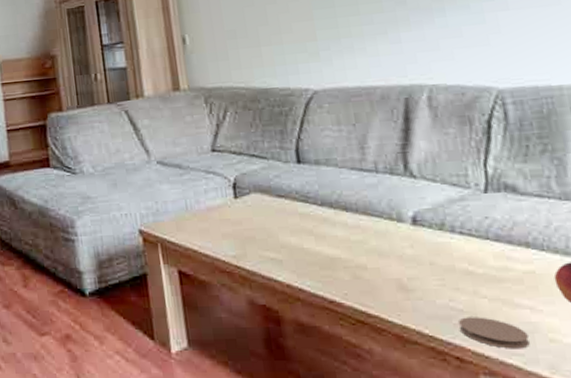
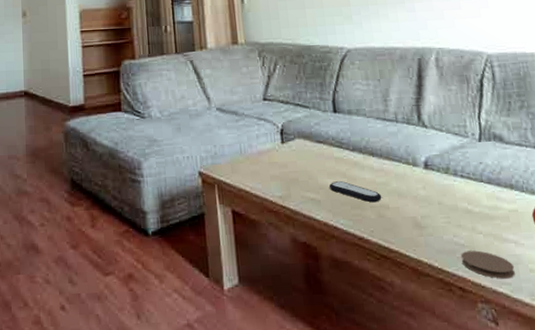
remote control: none [293,239,358,263] -> present [329,181,382,203]

